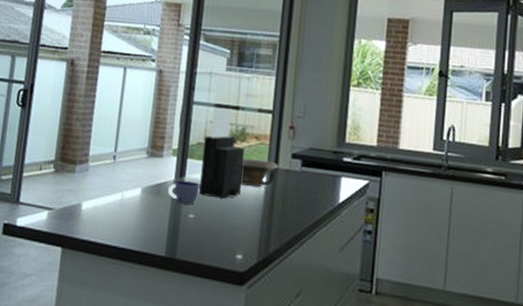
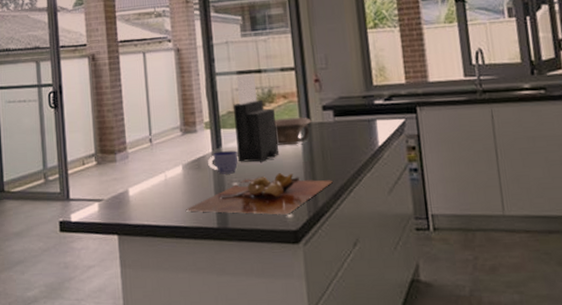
cutting board: none [136,213,288,255] -> present [185,173,333,215]

